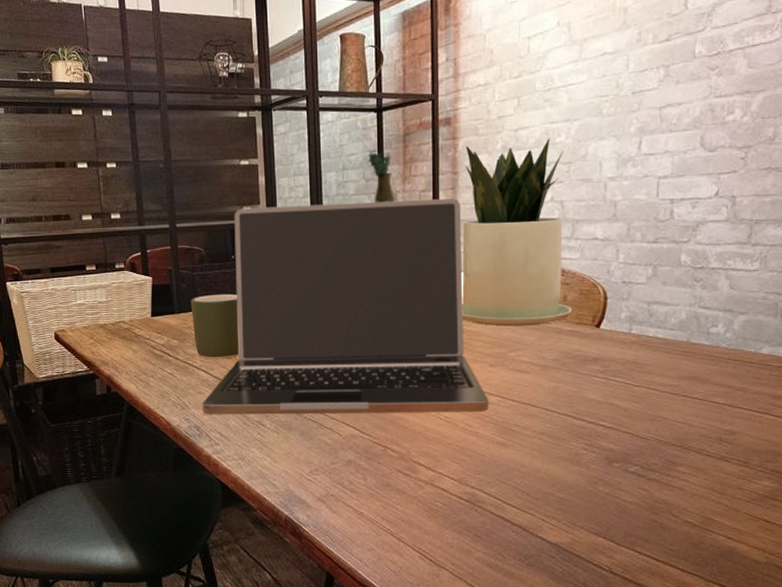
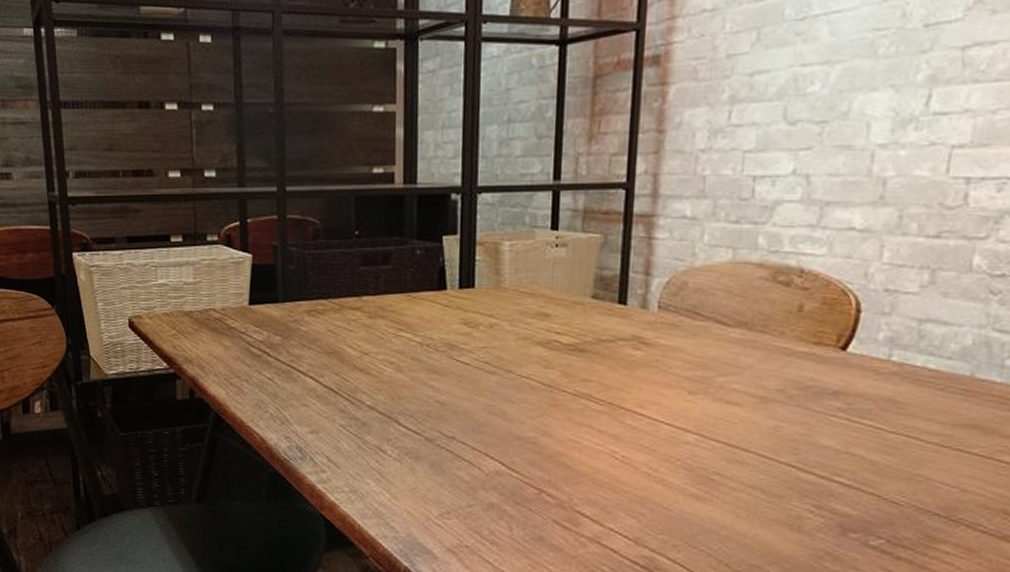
mug: present [190,293,239,359] -> none [299,280,359,364]
laptop: present [202,198,489,415] -> none [307,165,683,454]
vase: present [368,149,396,203] -> none [543,95,577,169]
planter: present [462,138,572,326] -> none [655,86,818,343]

